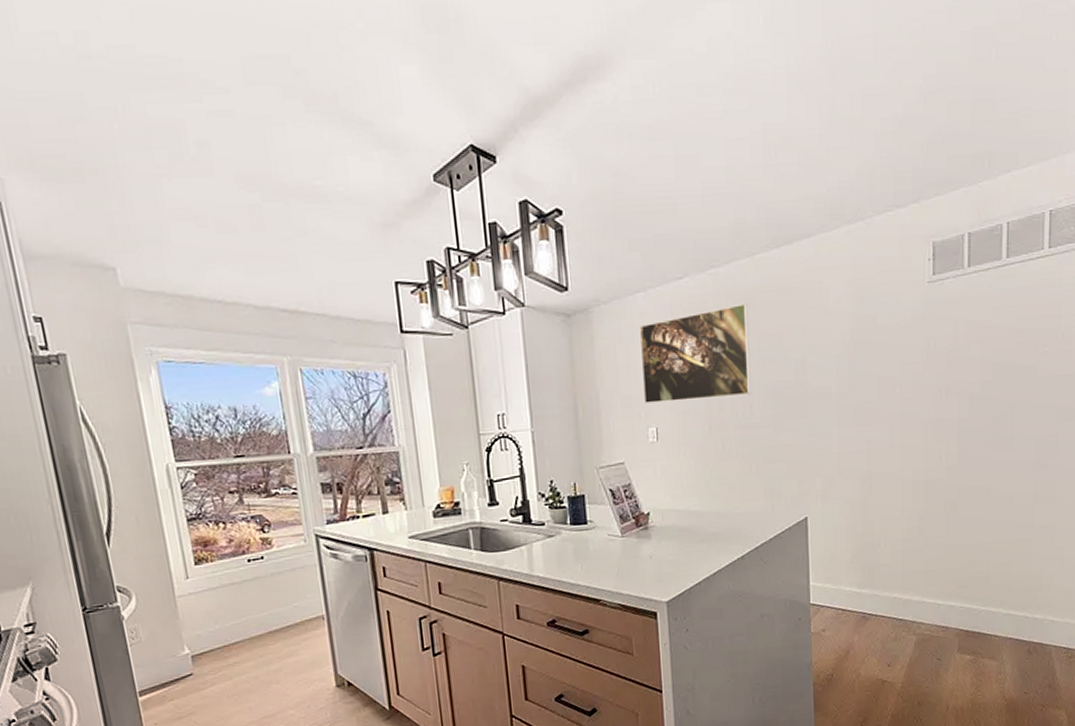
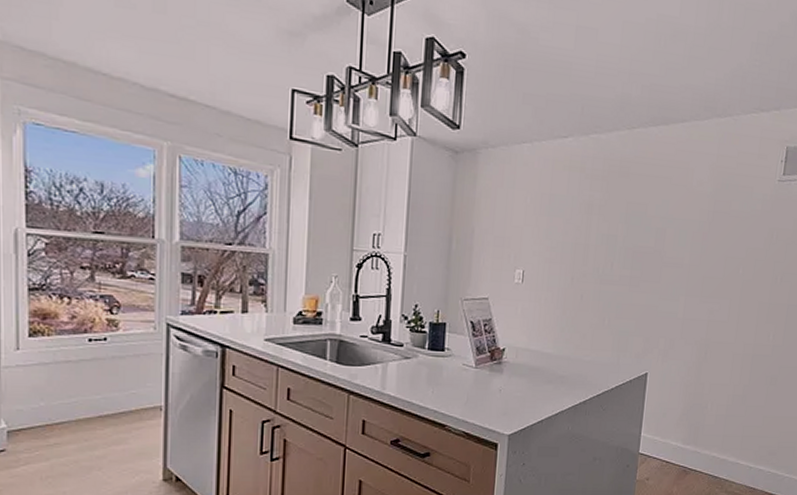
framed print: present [639,303,751,403] -> none [515,170,622,254]

